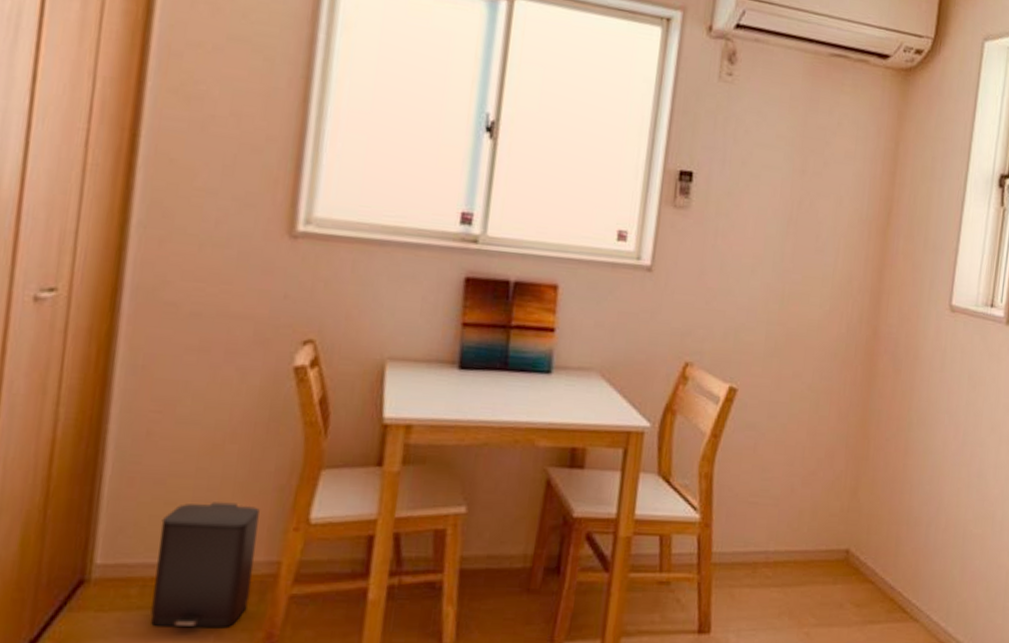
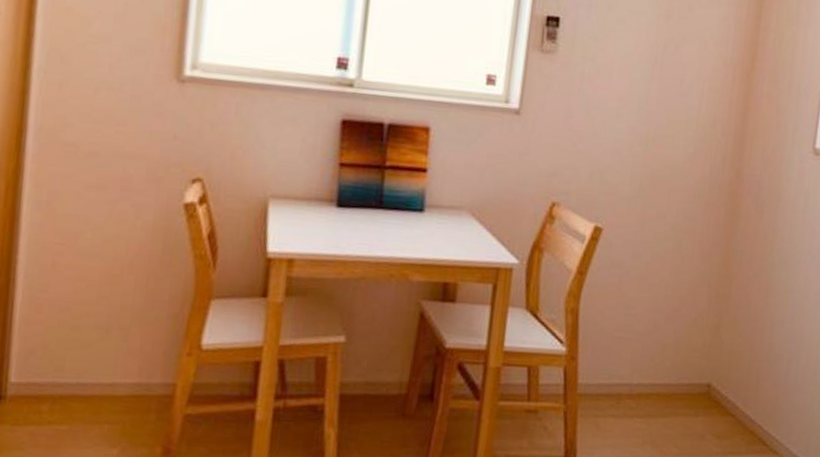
pedal bin: present [150,502,260,629] -> none [59,328,156,444]

